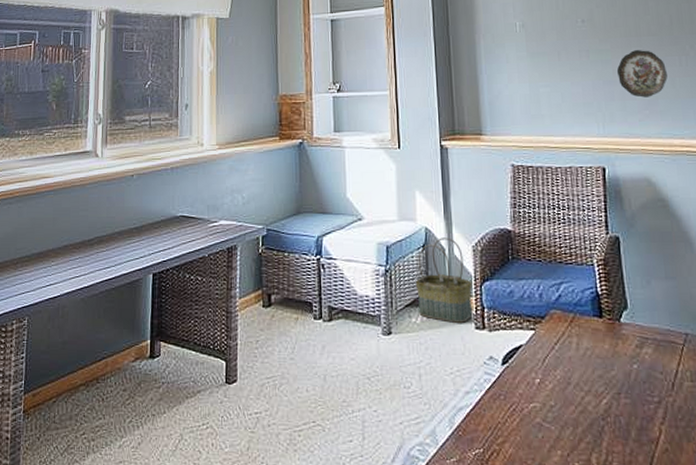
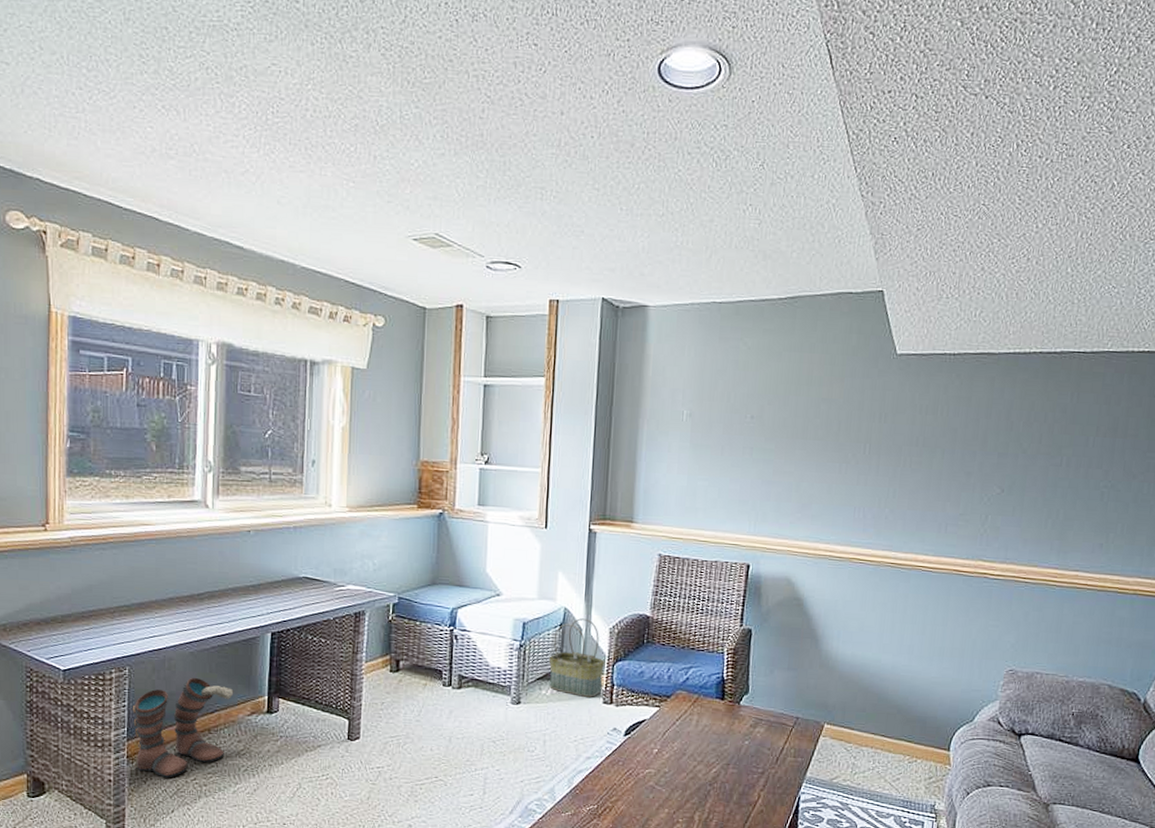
boots: none [29,324,121,433] -> present [132,677,235,778]
decorative plate: present [616,50,667,98] -> none [777,453,826,501]

